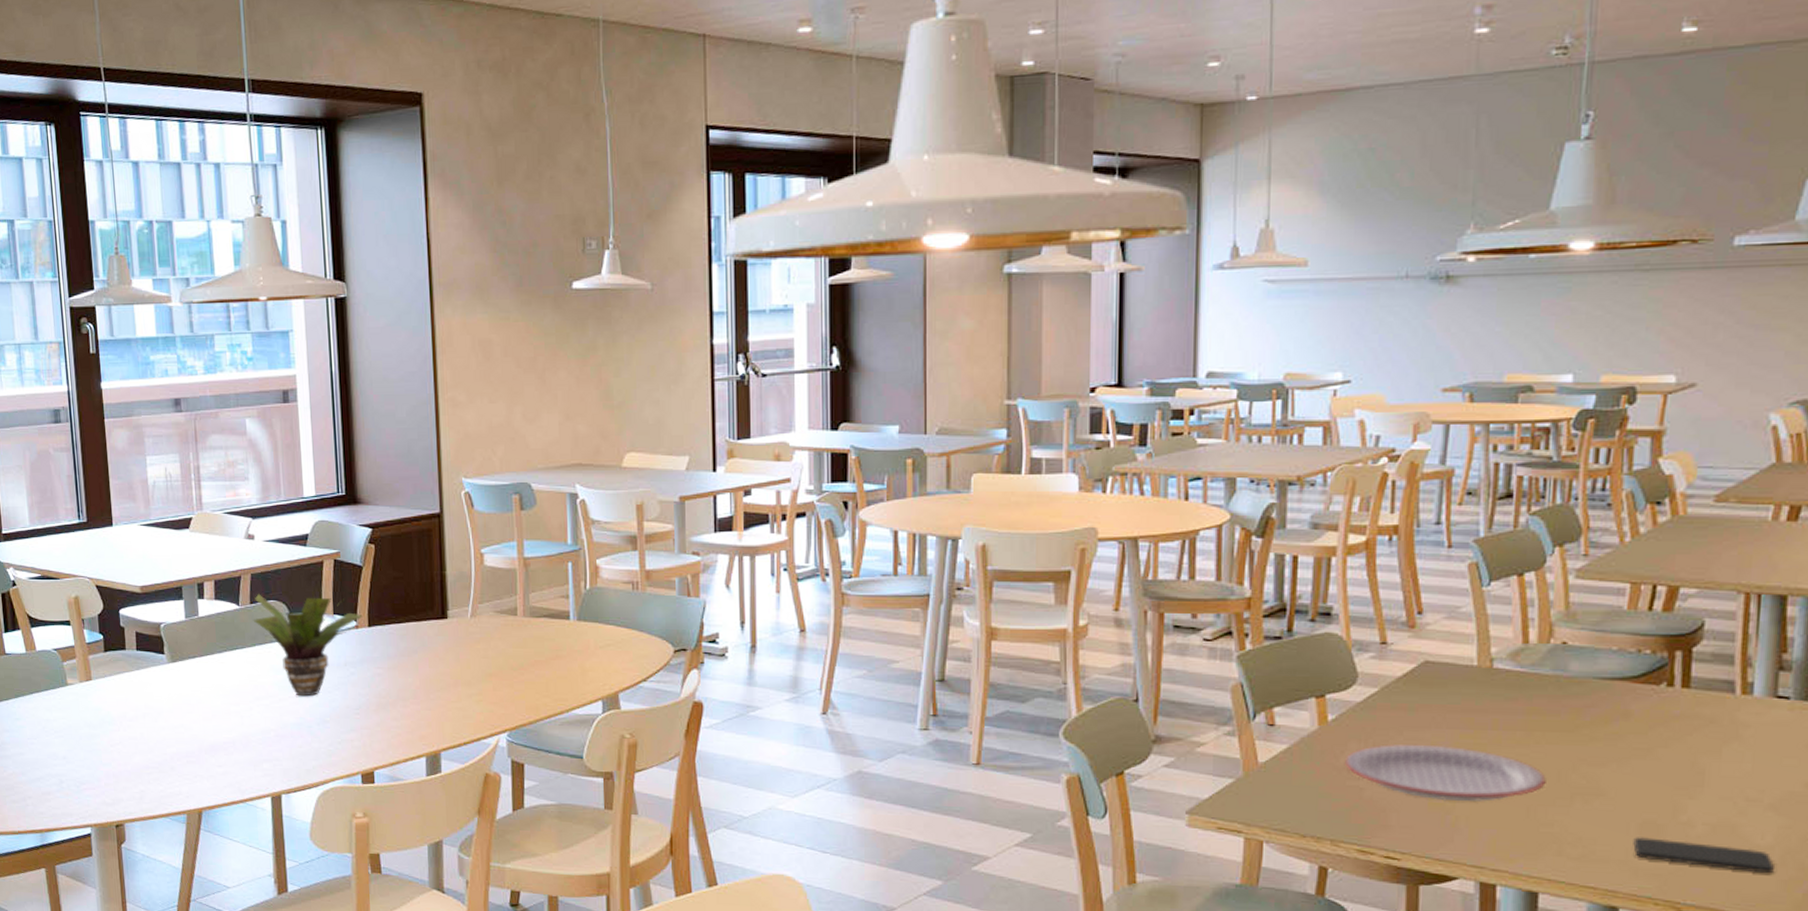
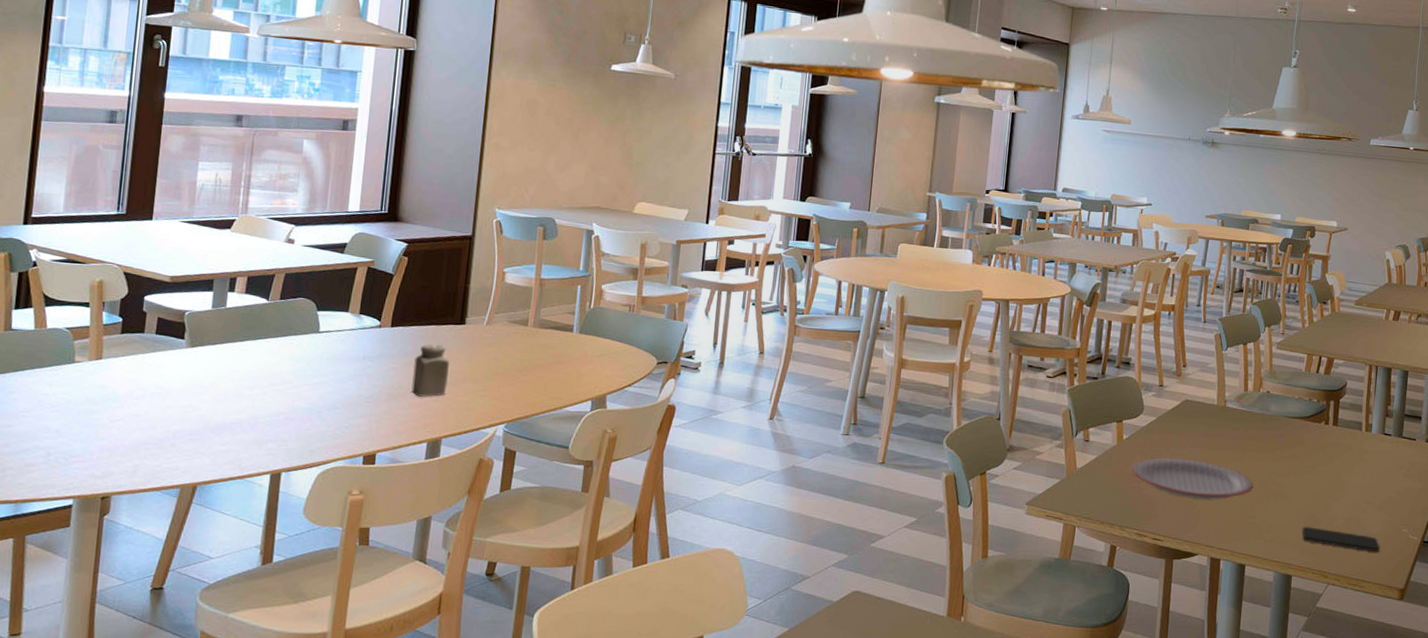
potted plant: present [253,594,363,697] -> none [280,291,387,385]
salt shaker: none [399,642,439,705] -> present [411,343,449,397]

